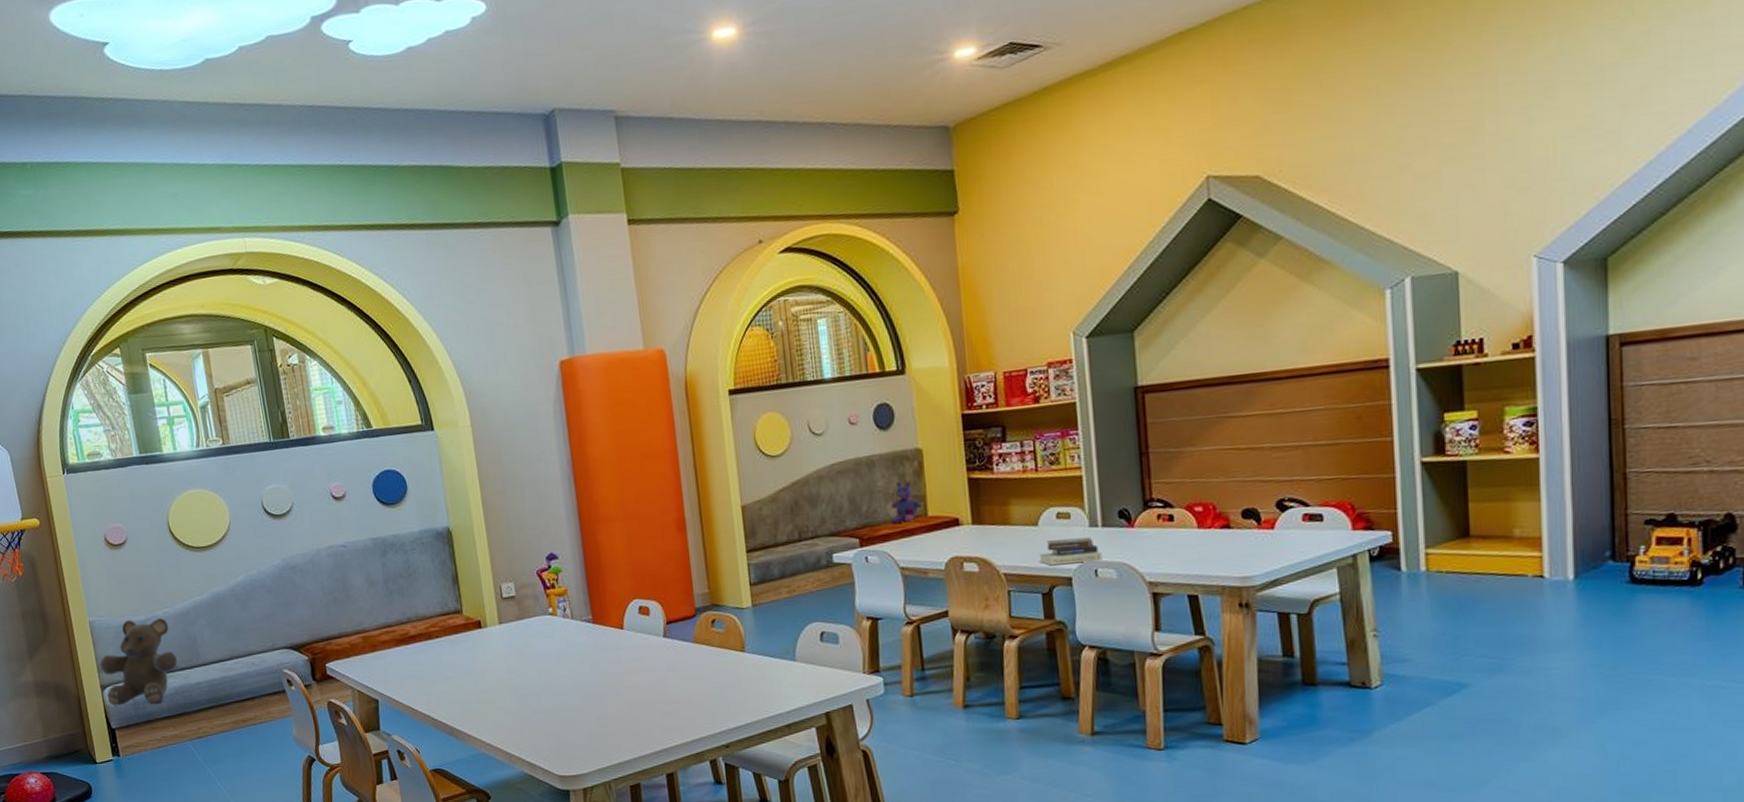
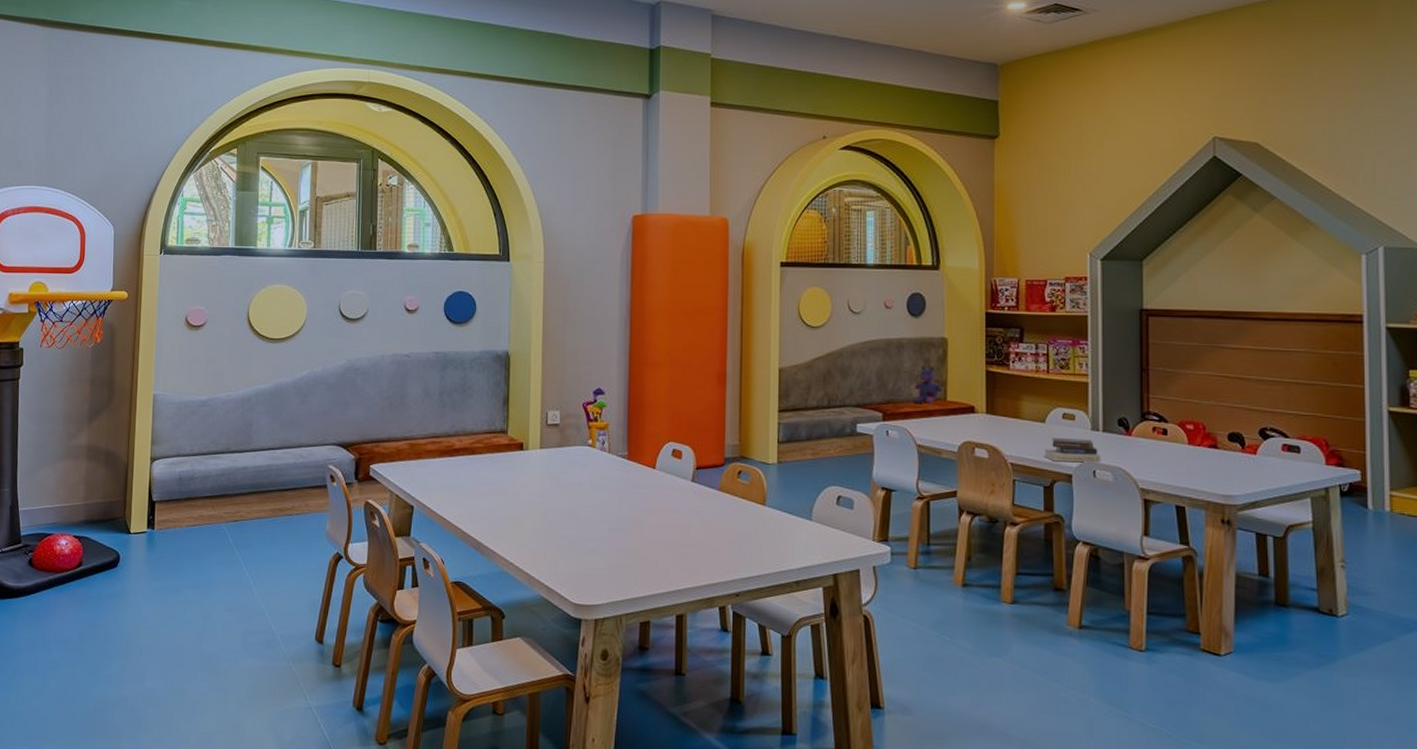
teddy bear: present [99,618,177,706] -> none [154,398,229,483]

